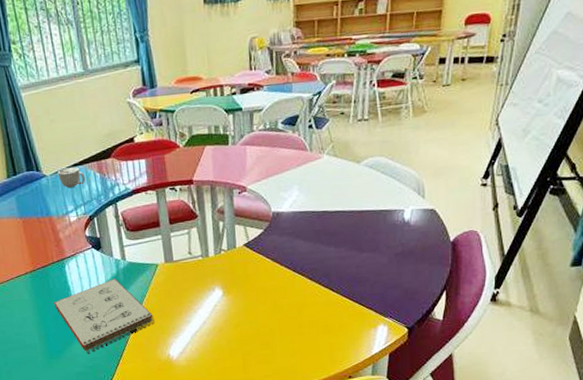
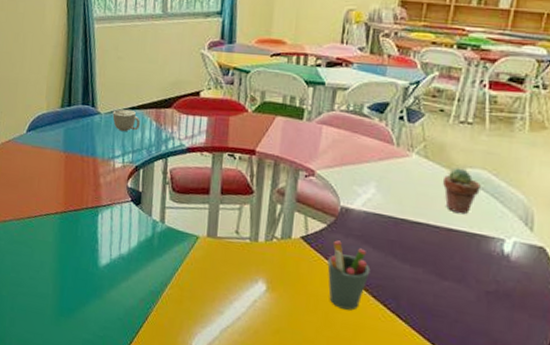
notepad: present [54,279,155,354] -> none [77,241,183,321]
pen holder: none [269,240,304,295] -> present [327,240,371,311]
potted succulent: none [350,159,381,197] -> present [442,168,481,214]

